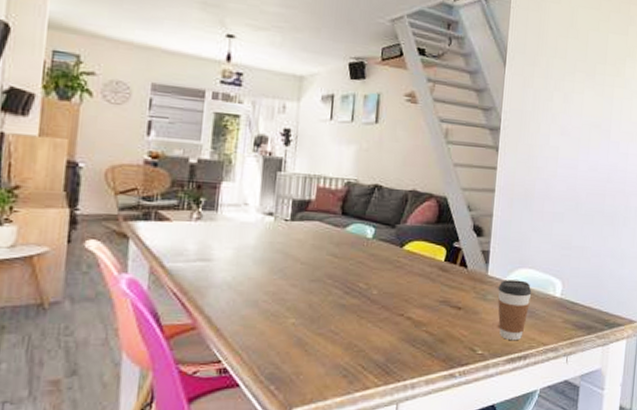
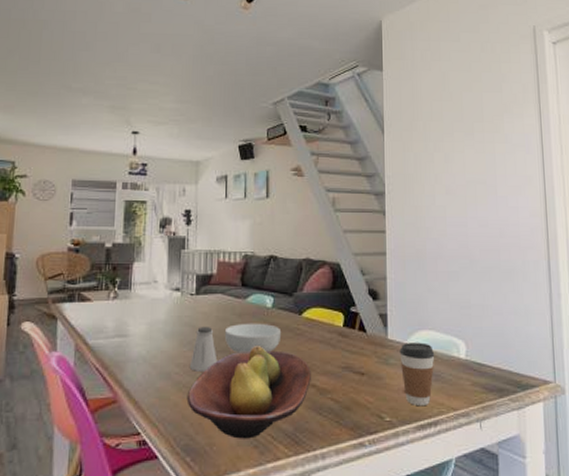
fruit bowl: none [274,277,408,369] -> present [186,346,311,439]
saltshaker: none [280,255,310,300] -> present [190,327,218,371]
cereal bowl: none [320,253,381,284] -> present [225,323,282,353]

